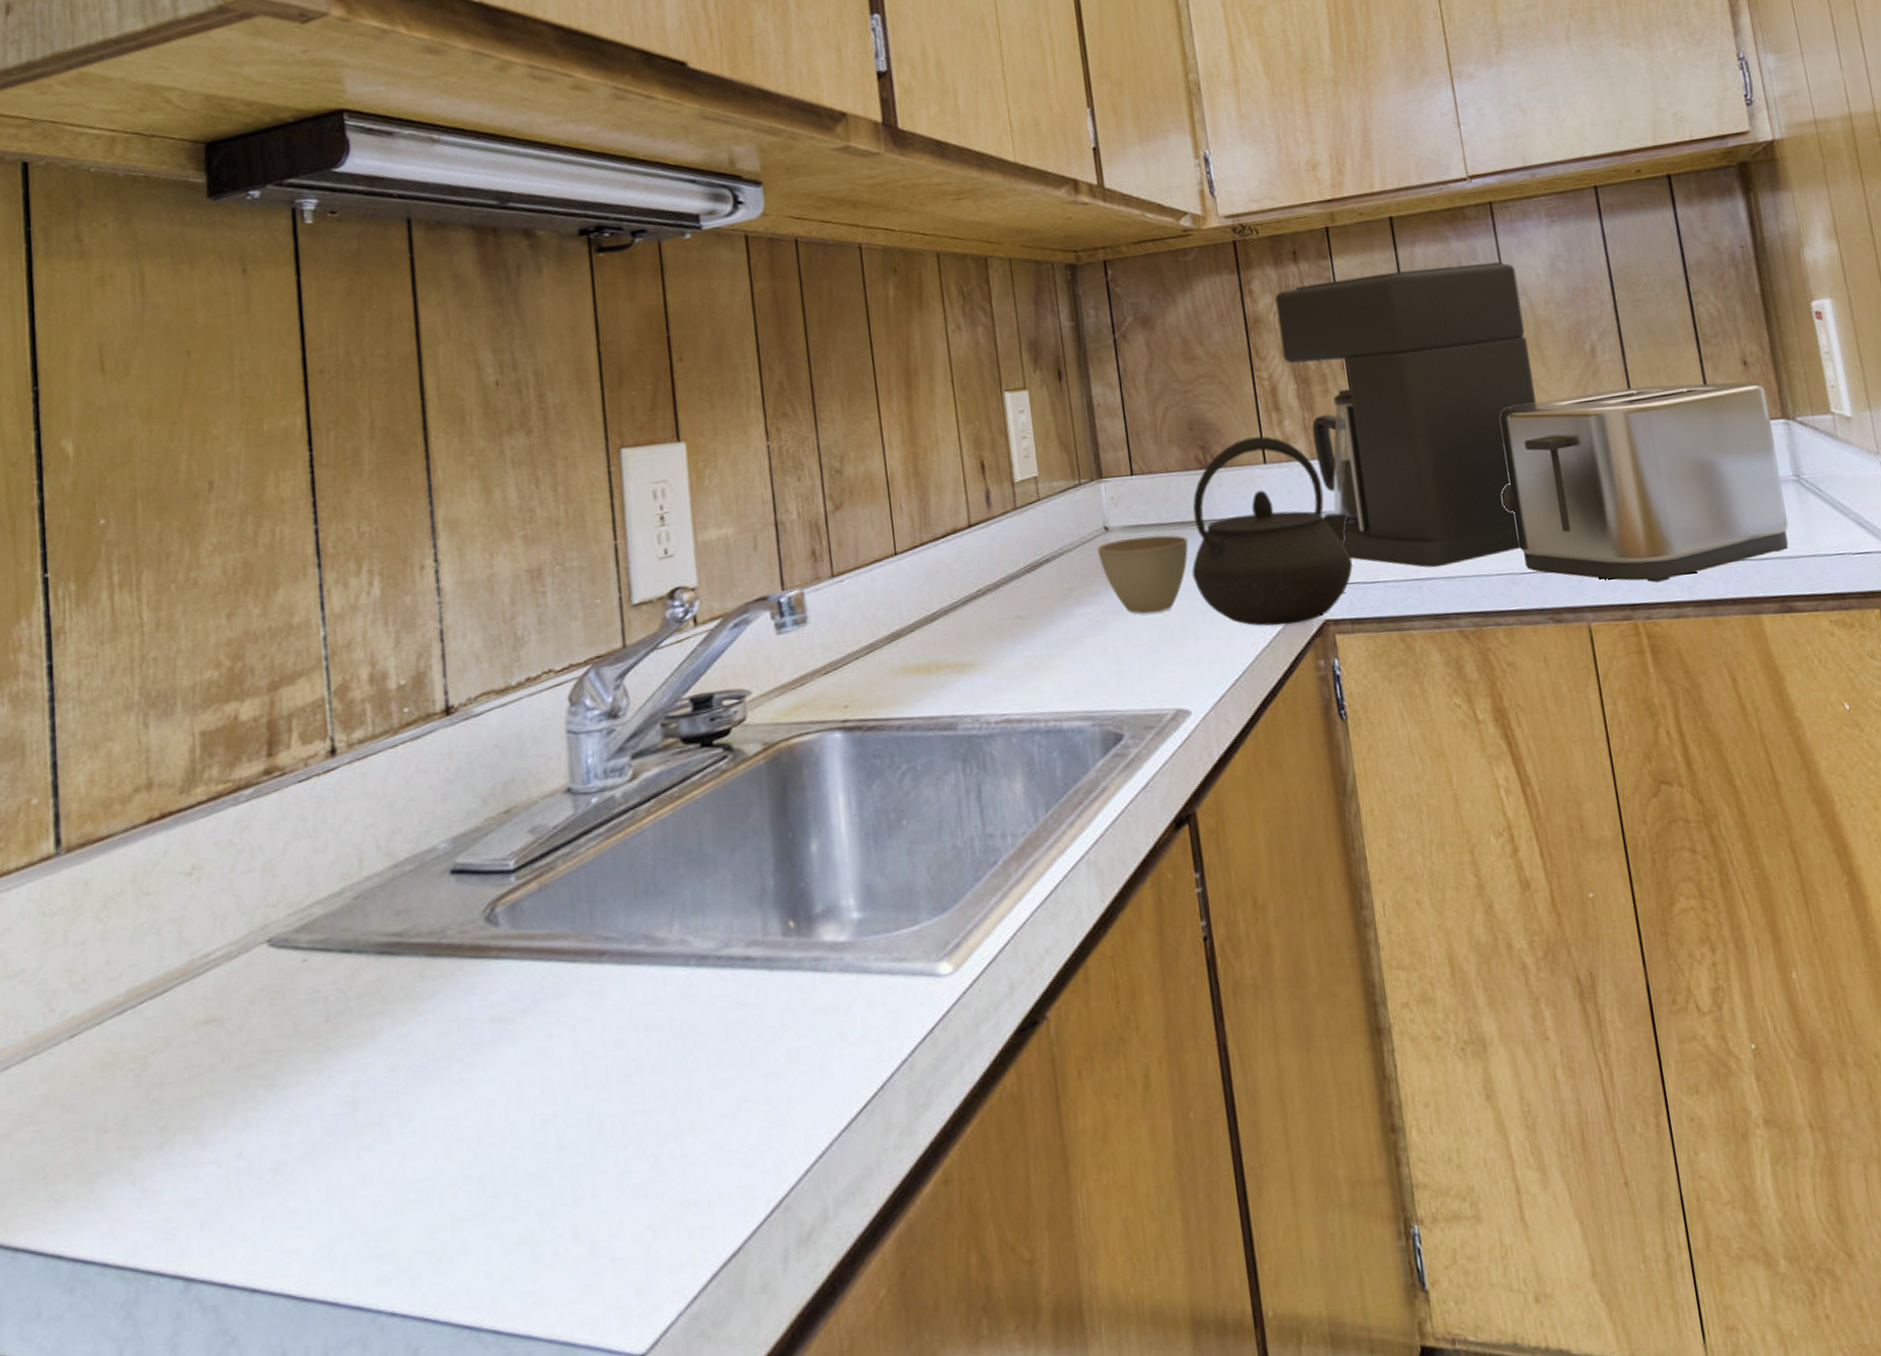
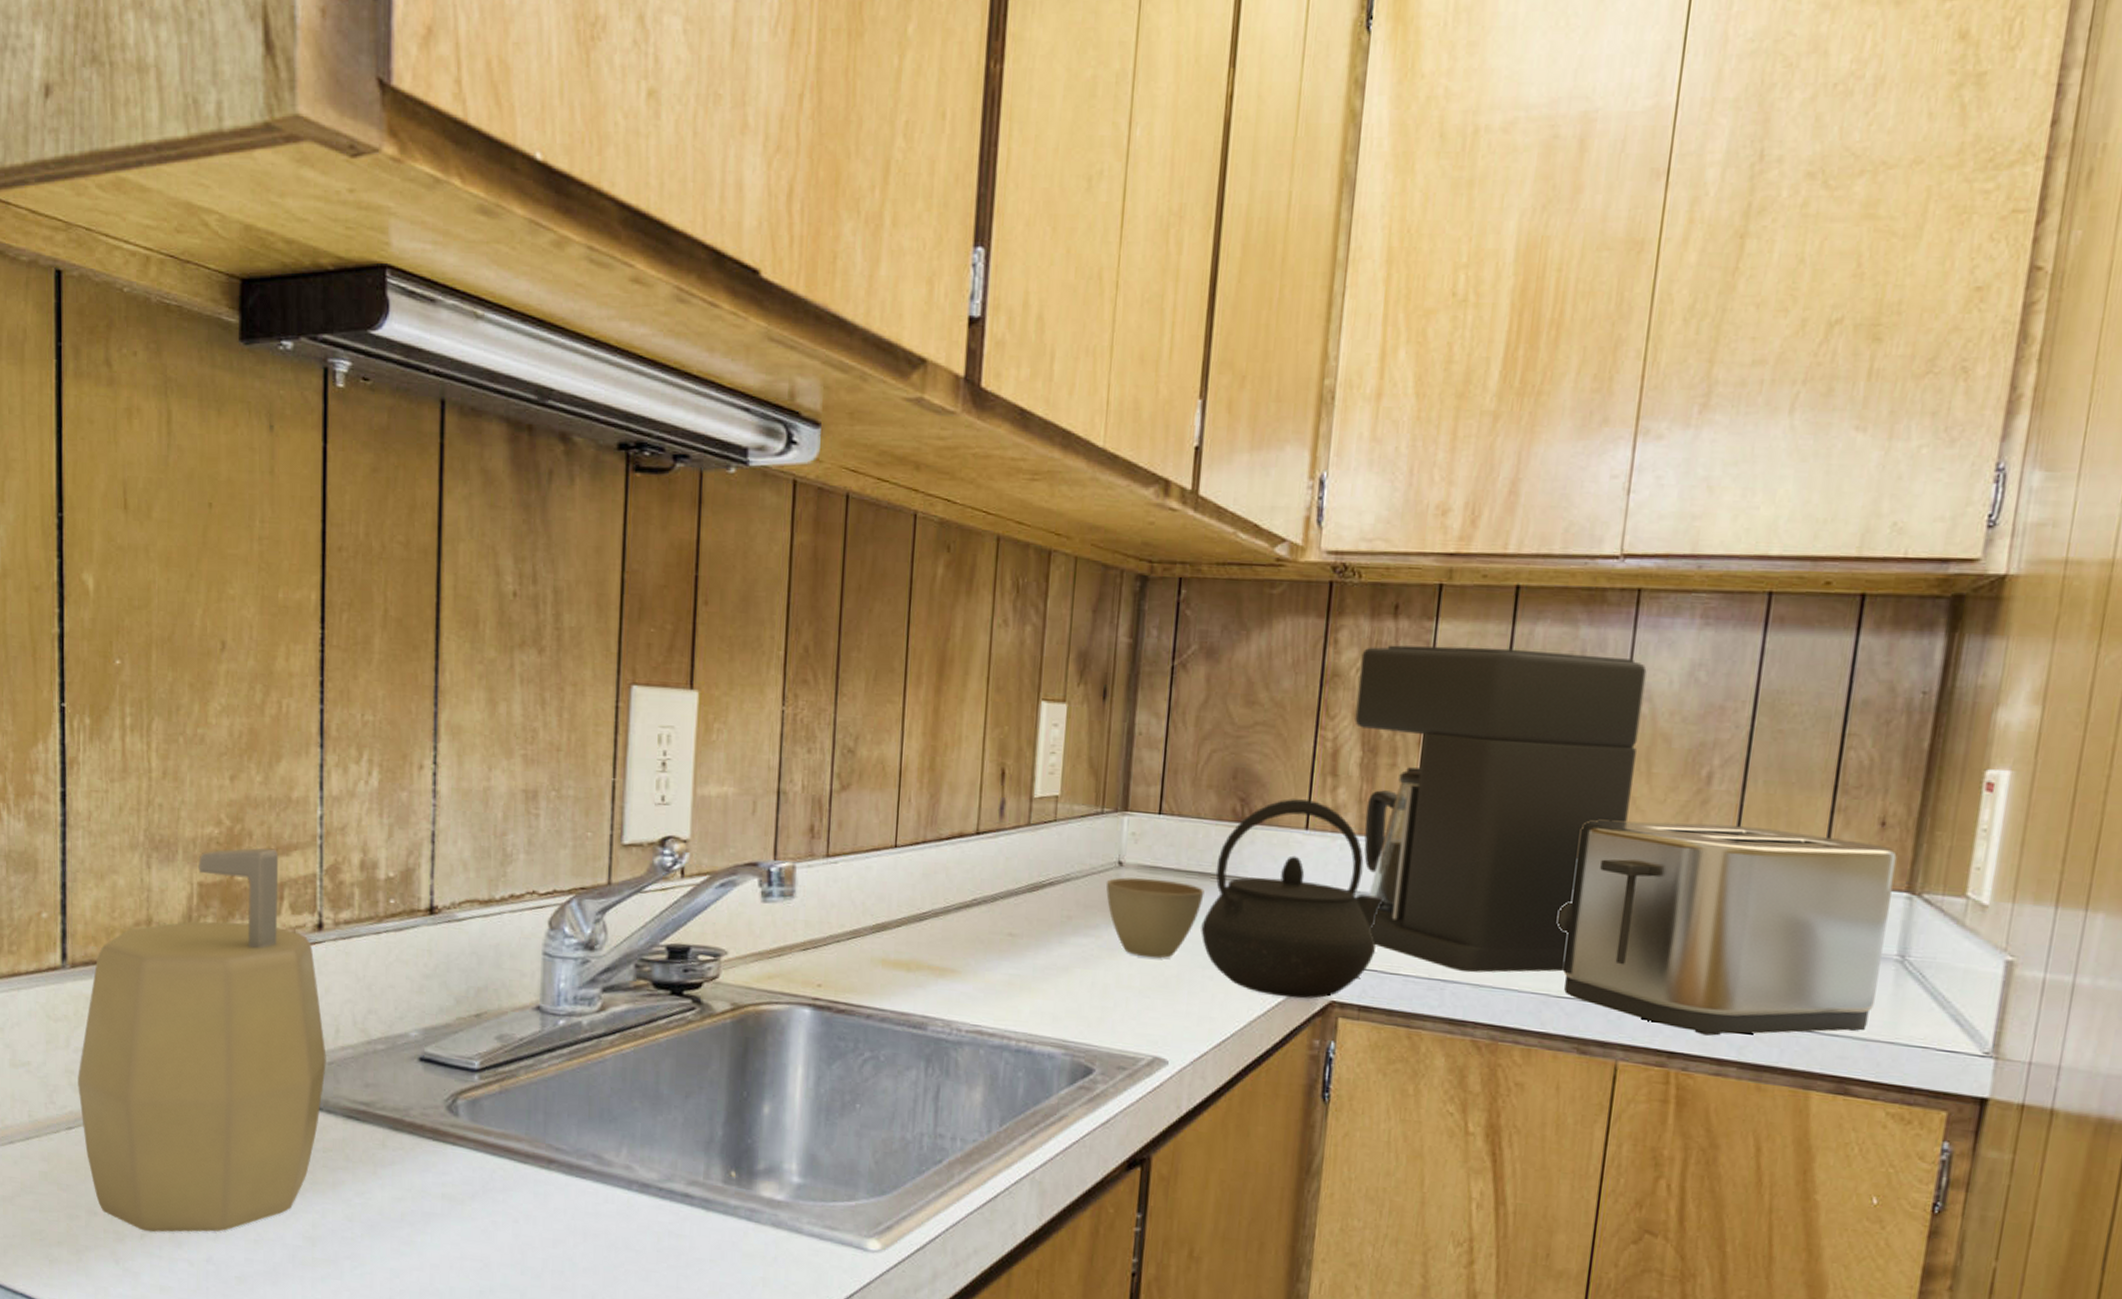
soap dispenser: none [79,680,352,1139] -> present [78,847,326,1233]

